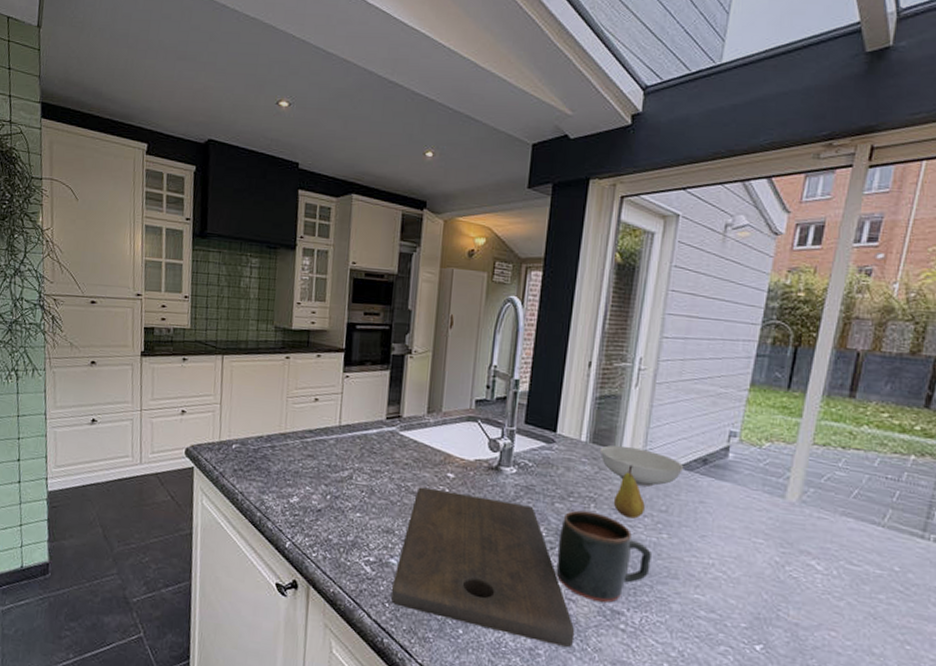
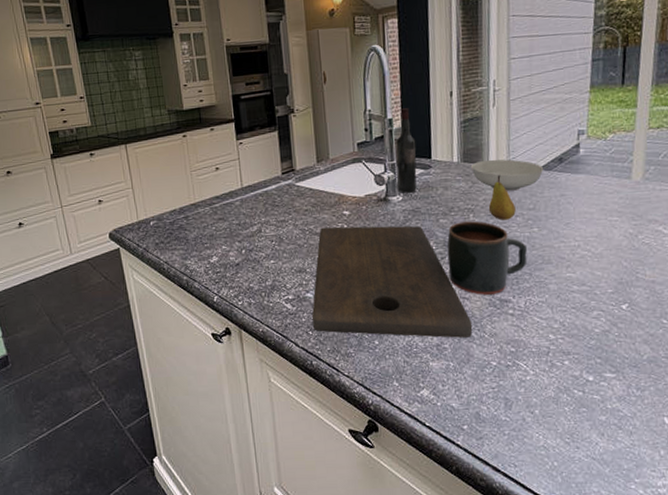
wine bottle: none [512,370,542,467] -> present [395,108,417,193]

